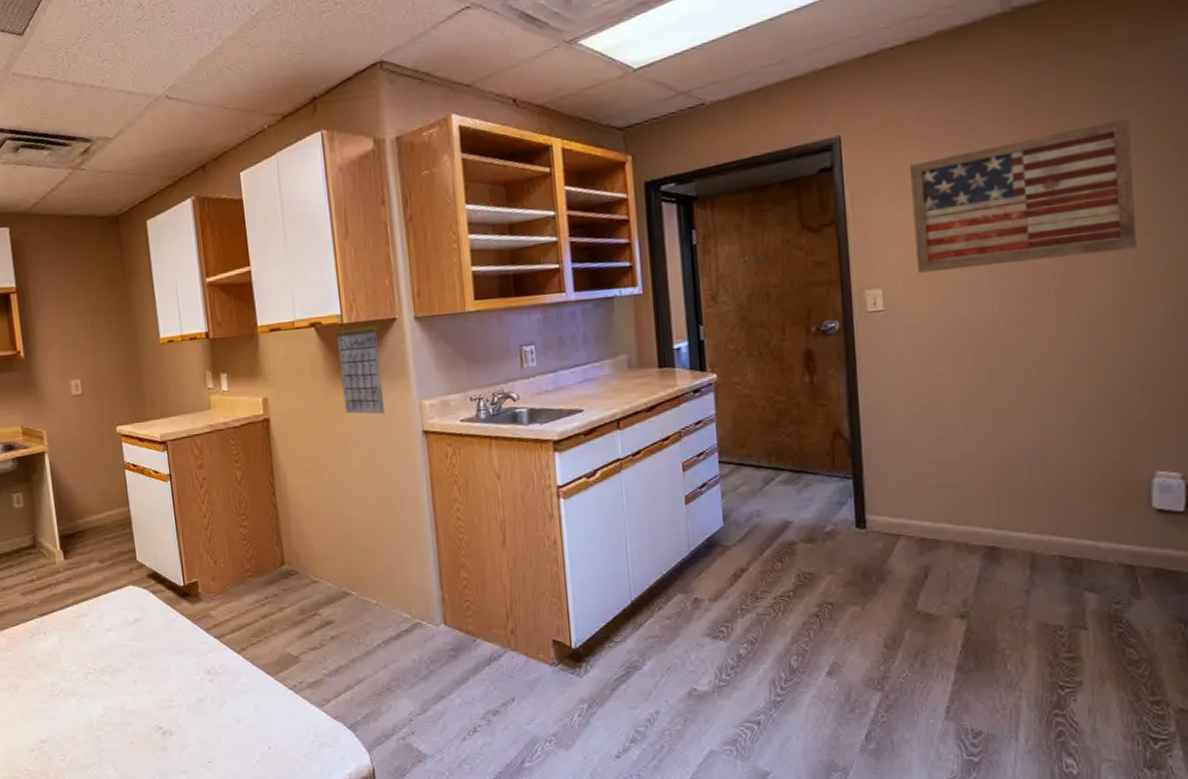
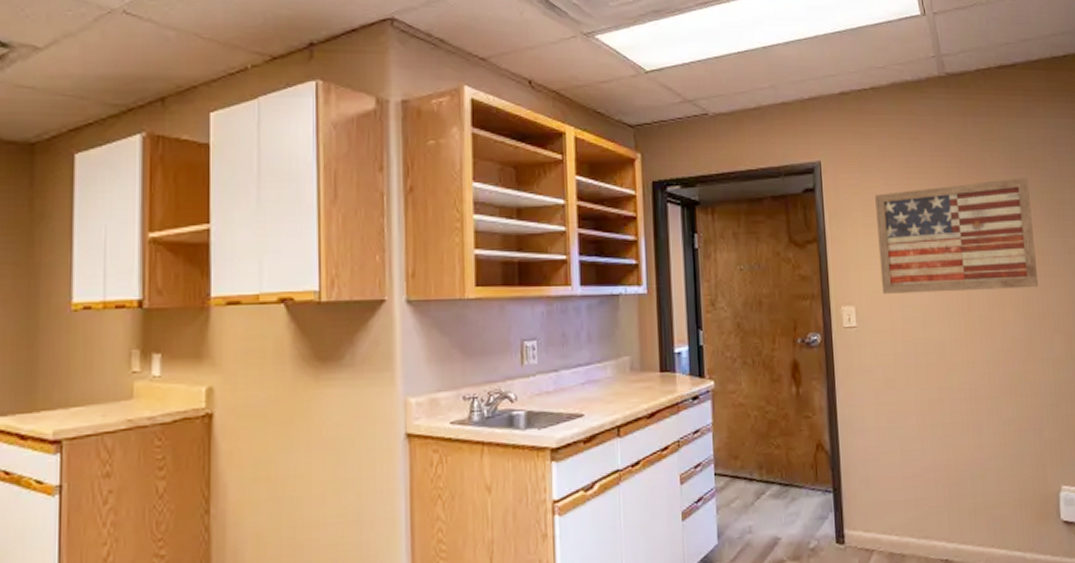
calendar: present [335,324,386,415] -> none [310,303,363,413]

